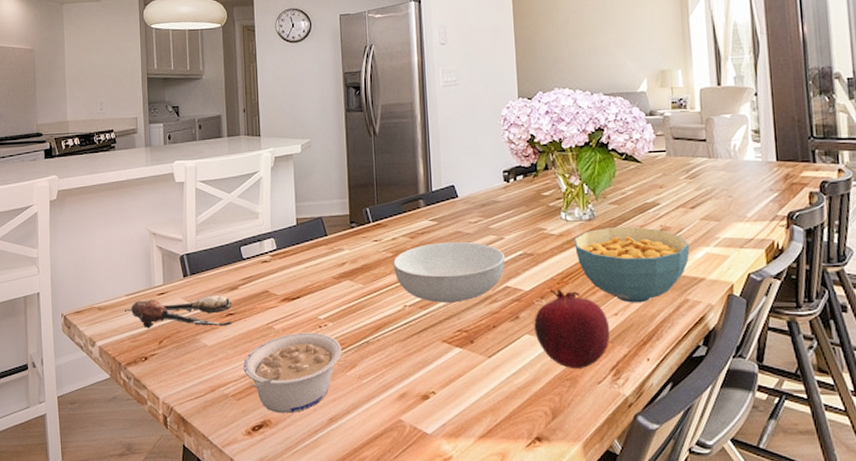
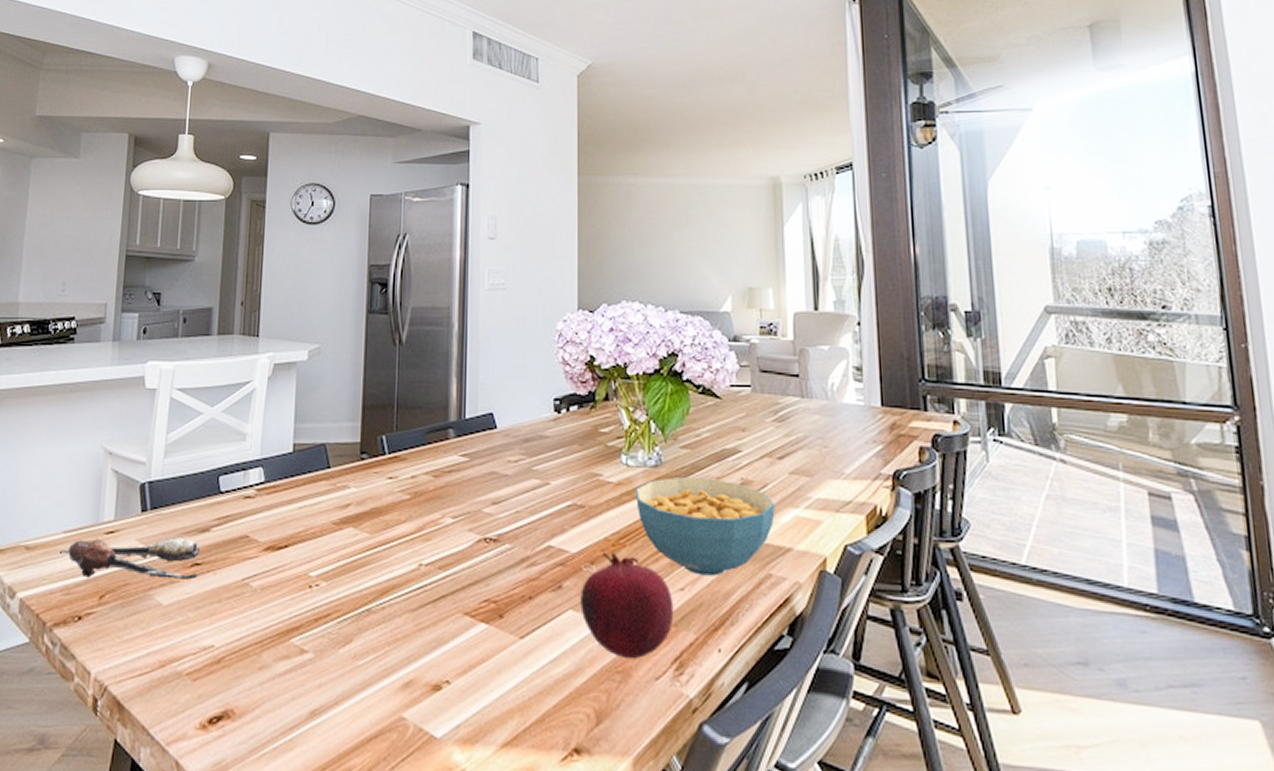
legume: present [243,332,343,414] -> none [205,593,336,702]
serving bowl: present [393,241,505,303] -> none [410,484,550,564]

